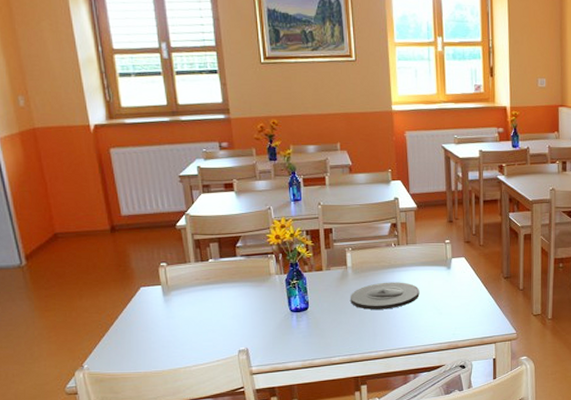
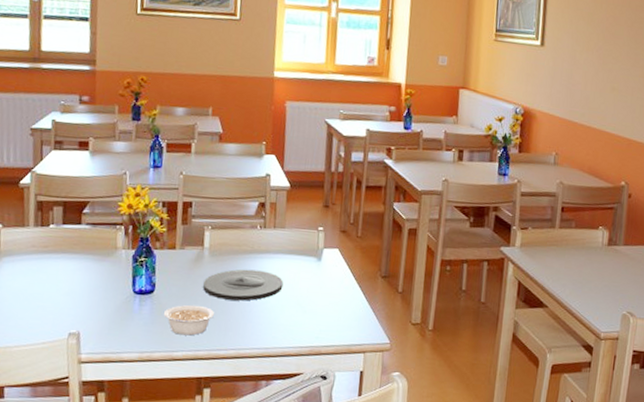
legume: none [318,316,364,343] -> present [163,304,215,336]

